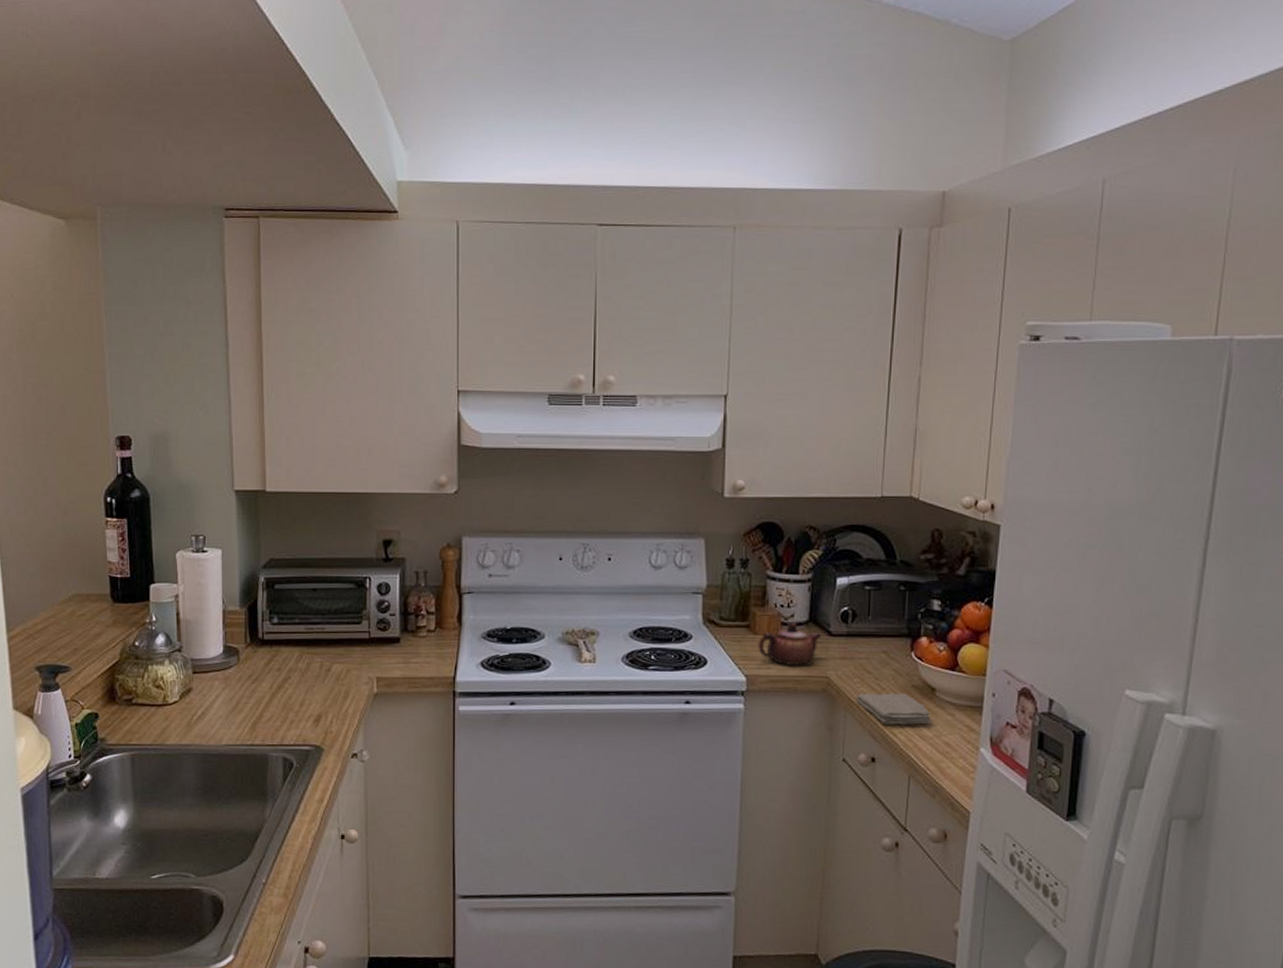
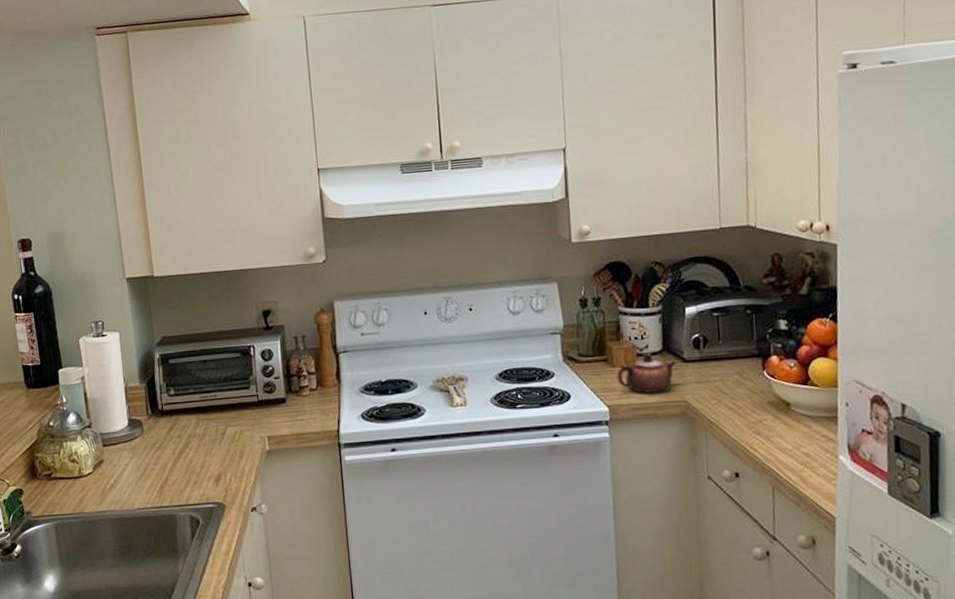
washcloth: present [855,693,932,725] -> none [714,410,789,440]

